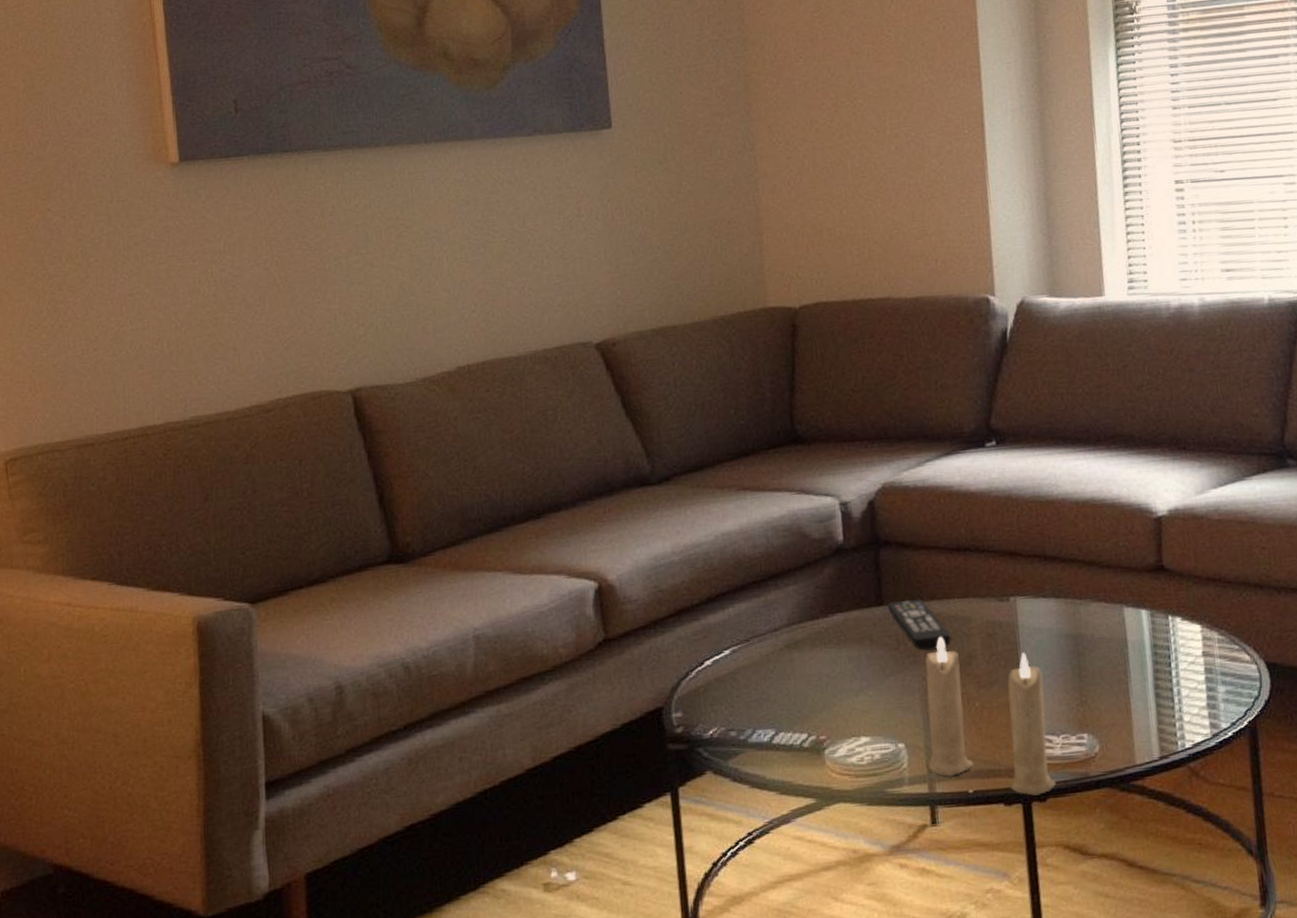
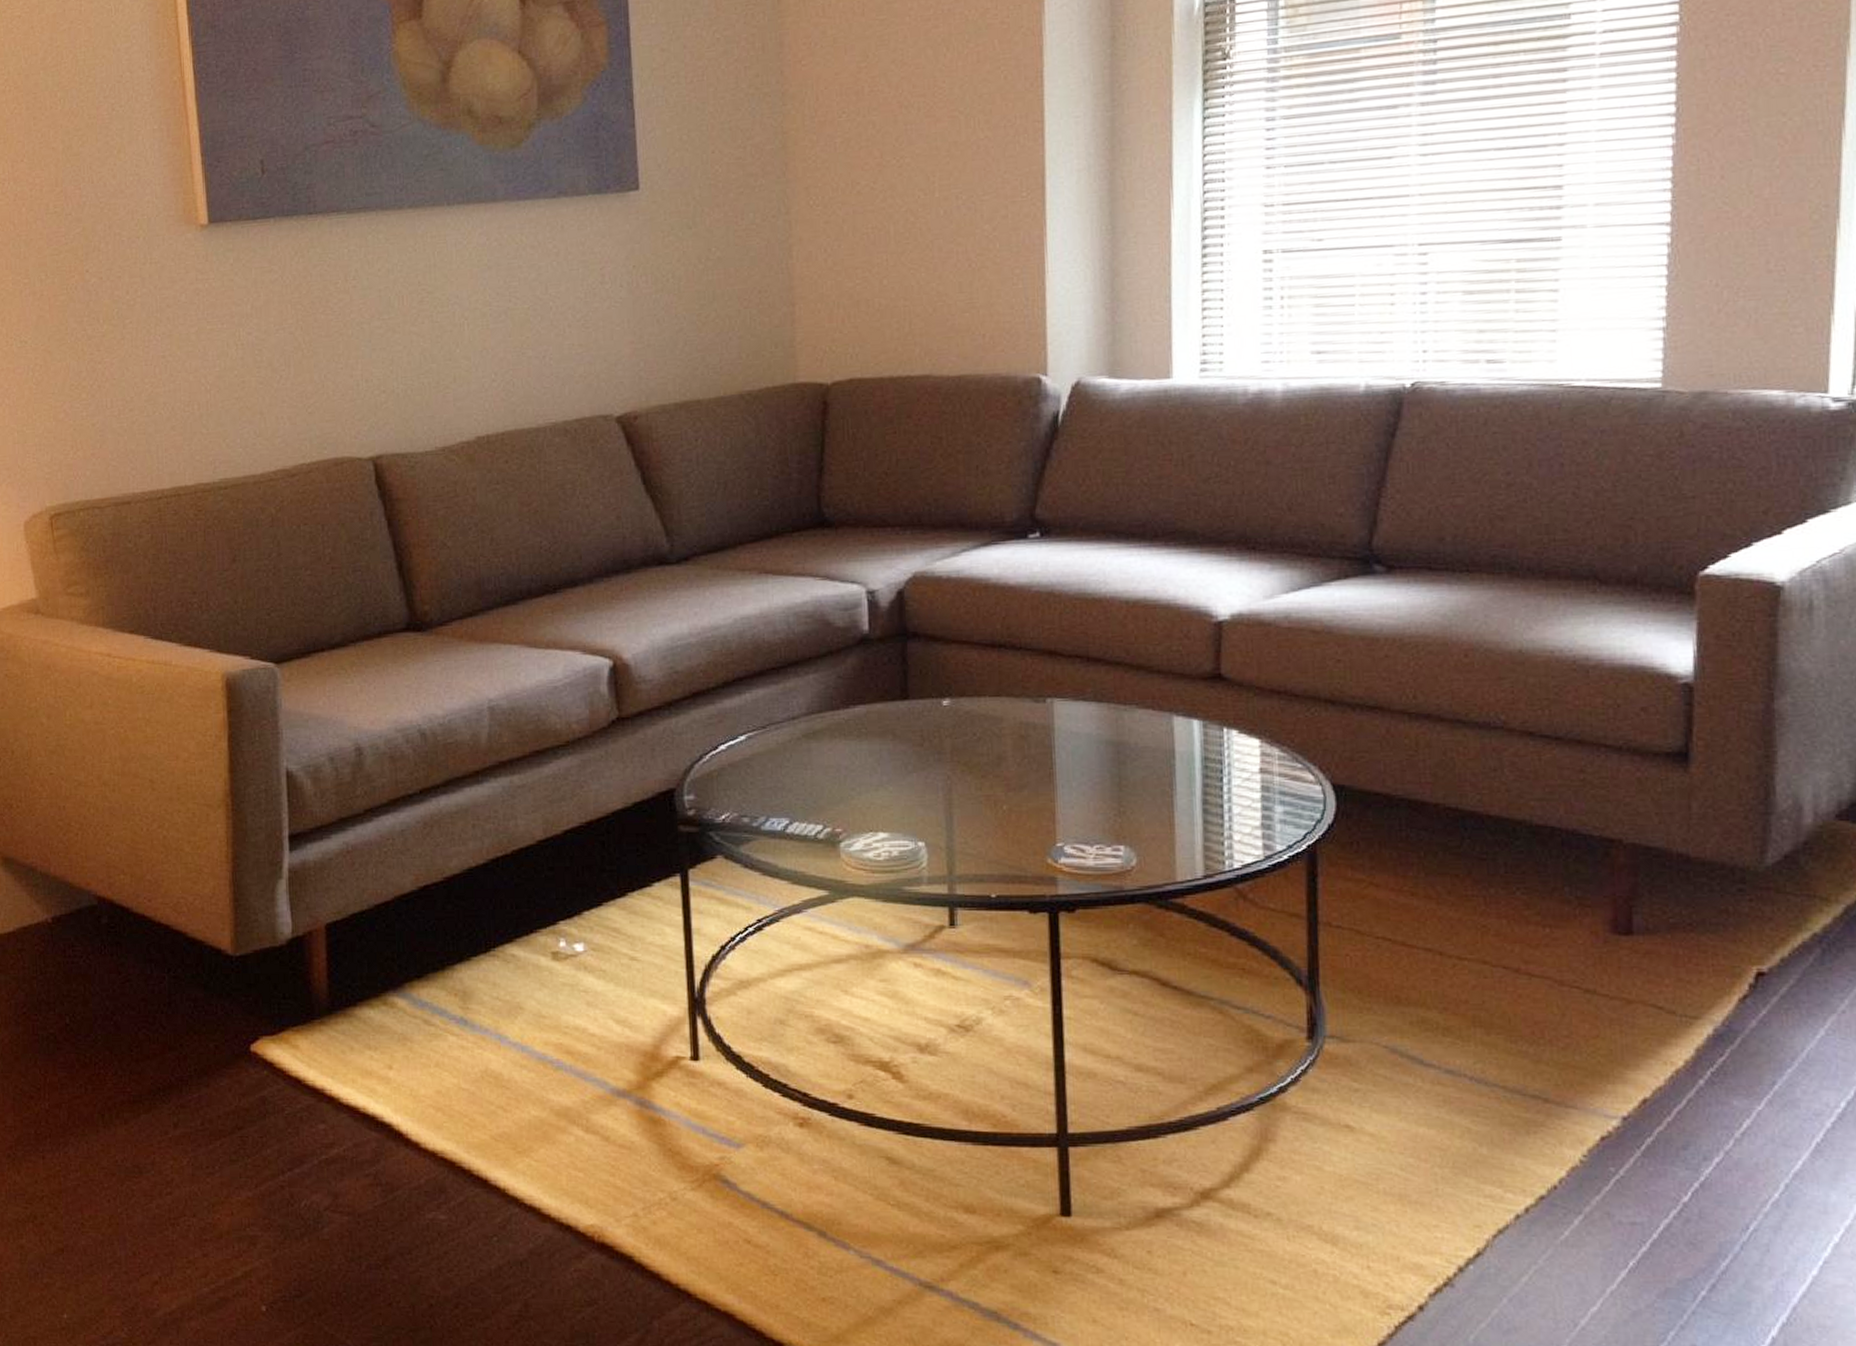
remote control: present [887,599,952,652] -> none [913,696,981,750]
candle: present [925,637,1057,796] -> none [949,736,1087,905]

